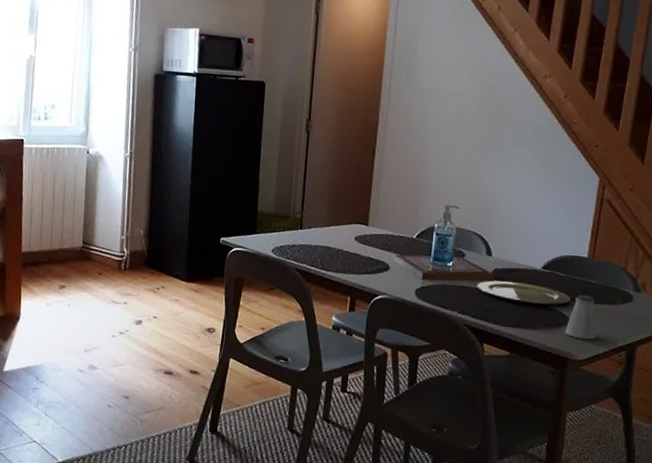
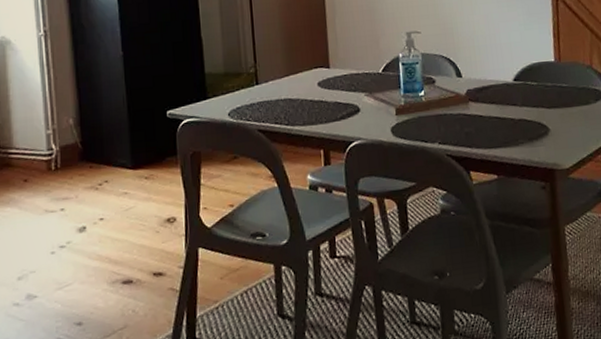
plate: present [477,280,572,305] -> none [452,99,547,120]
saltshaker: present [565,295,596,340] -> none [547,100,577,147]

